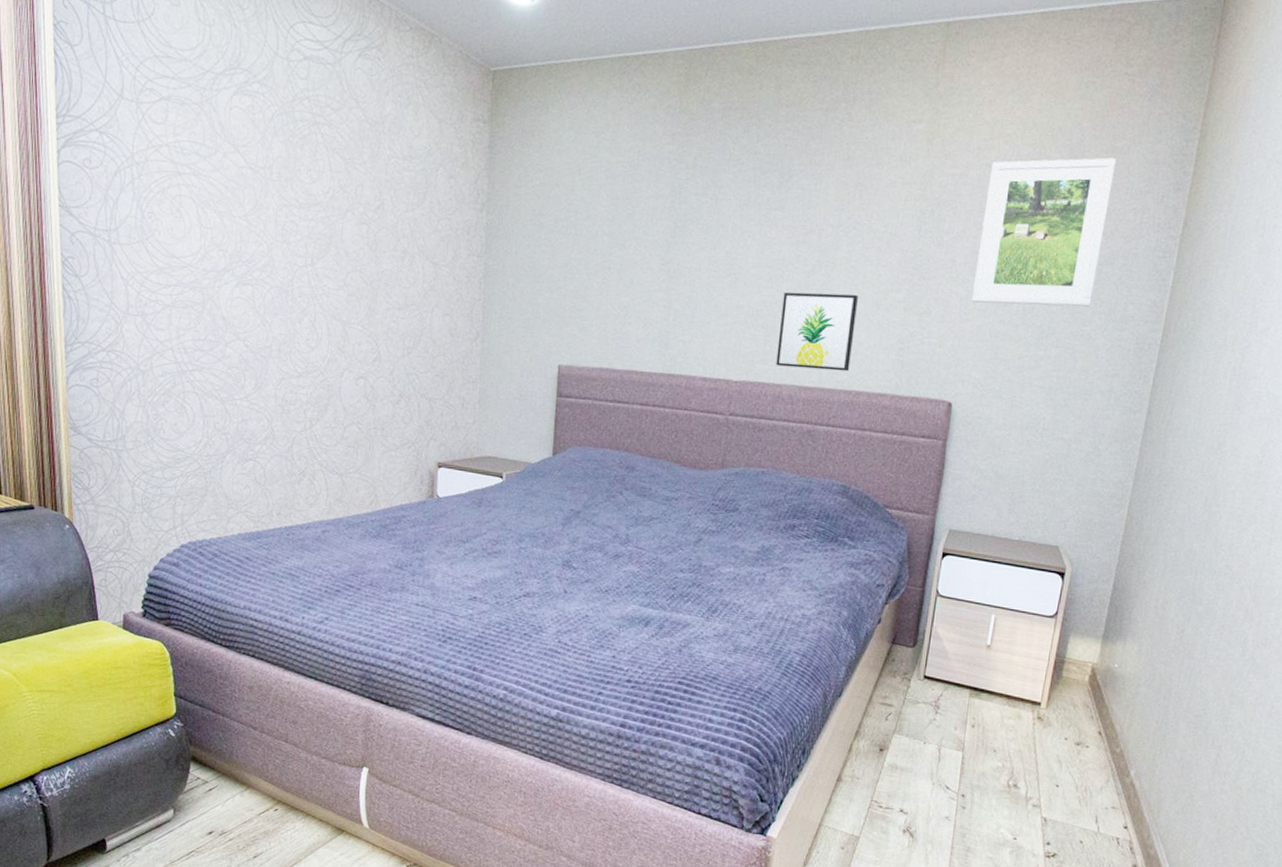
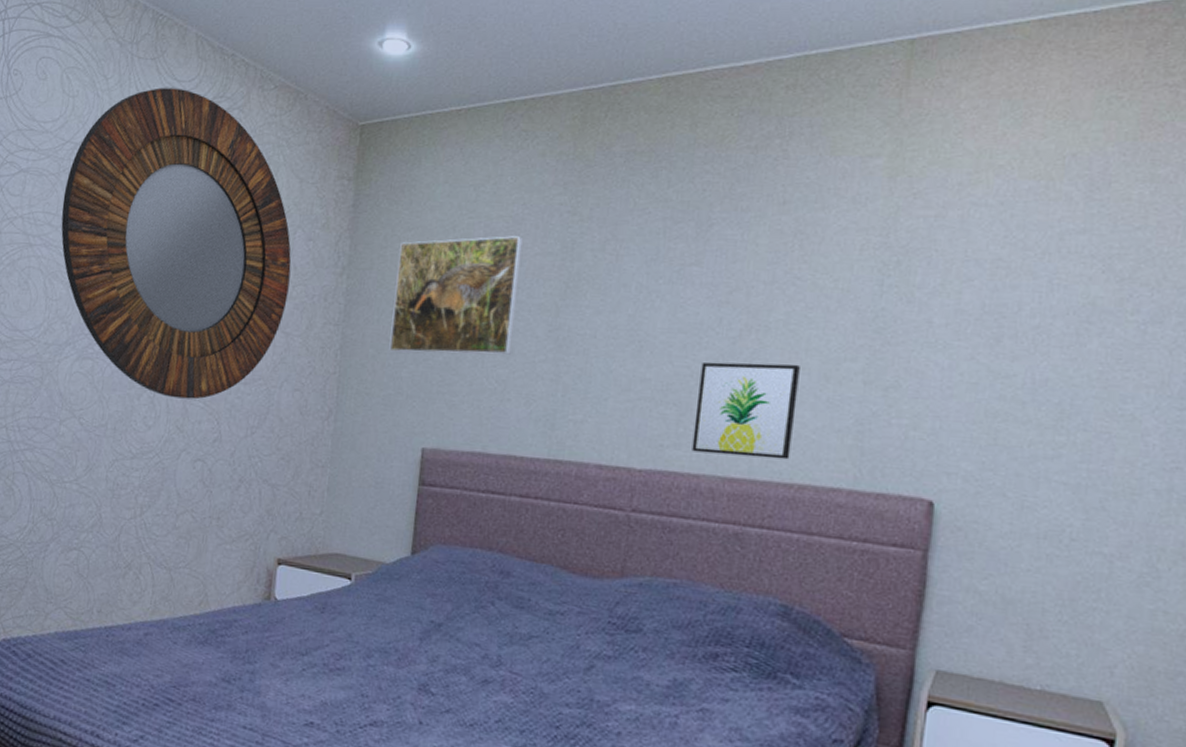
home mirror: none [208,22,436,323] -> present [61,88,292,400]
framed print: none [526,179,638,285] -> present [389,236,523,356]
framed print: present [971,157,1117,307] -> none [957,188,1159,379]

